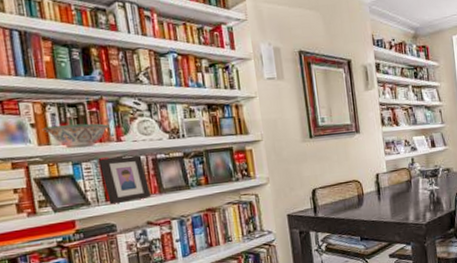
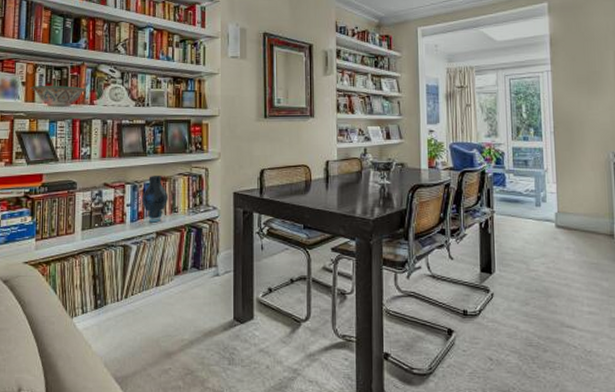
picture frame: present [99,155,152,205] -> none [72,119,112,163]
vase: none [191,207,221,255] -> present [142,176,169,223]

